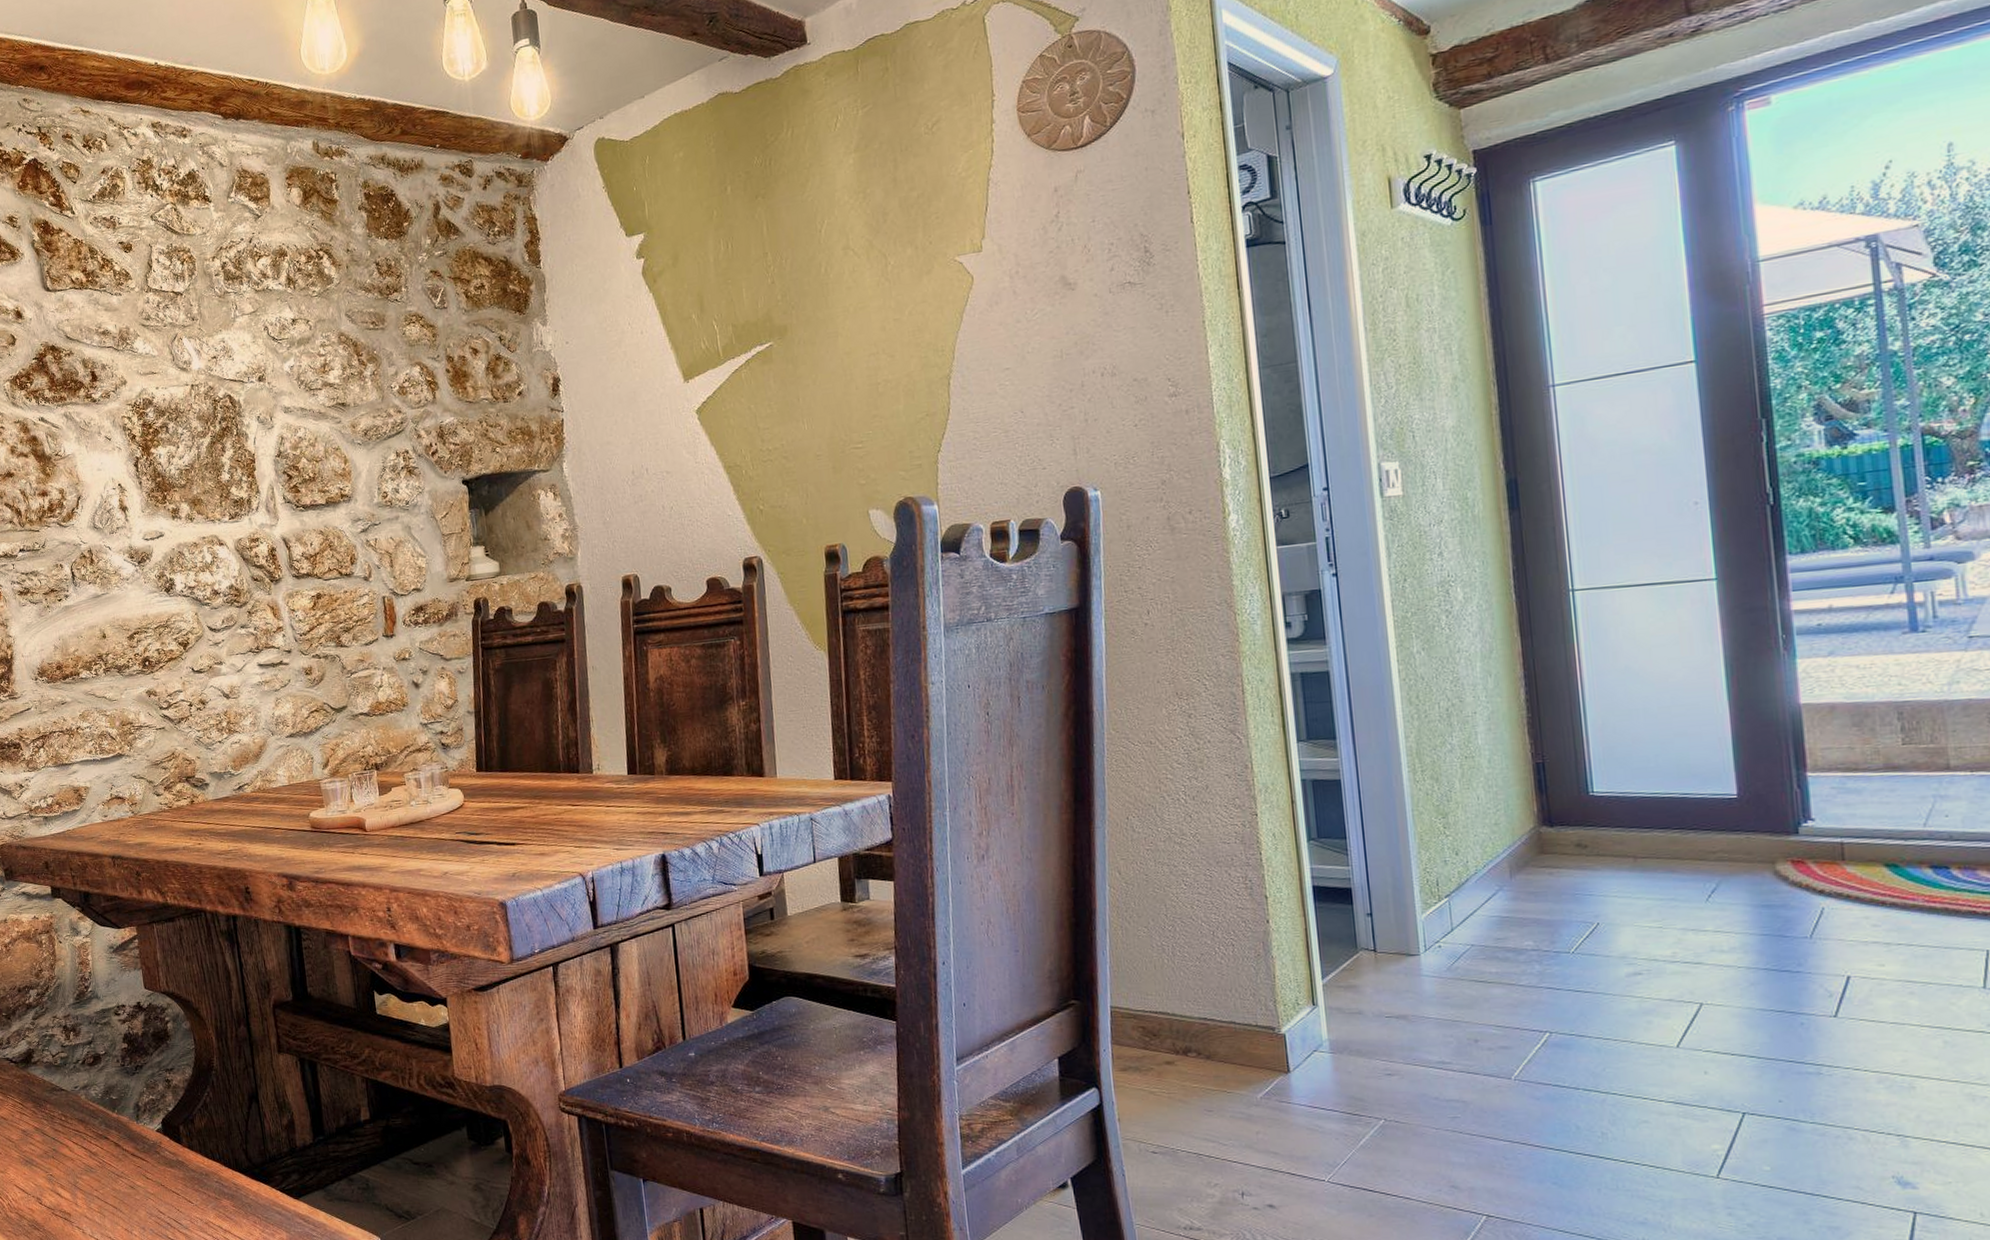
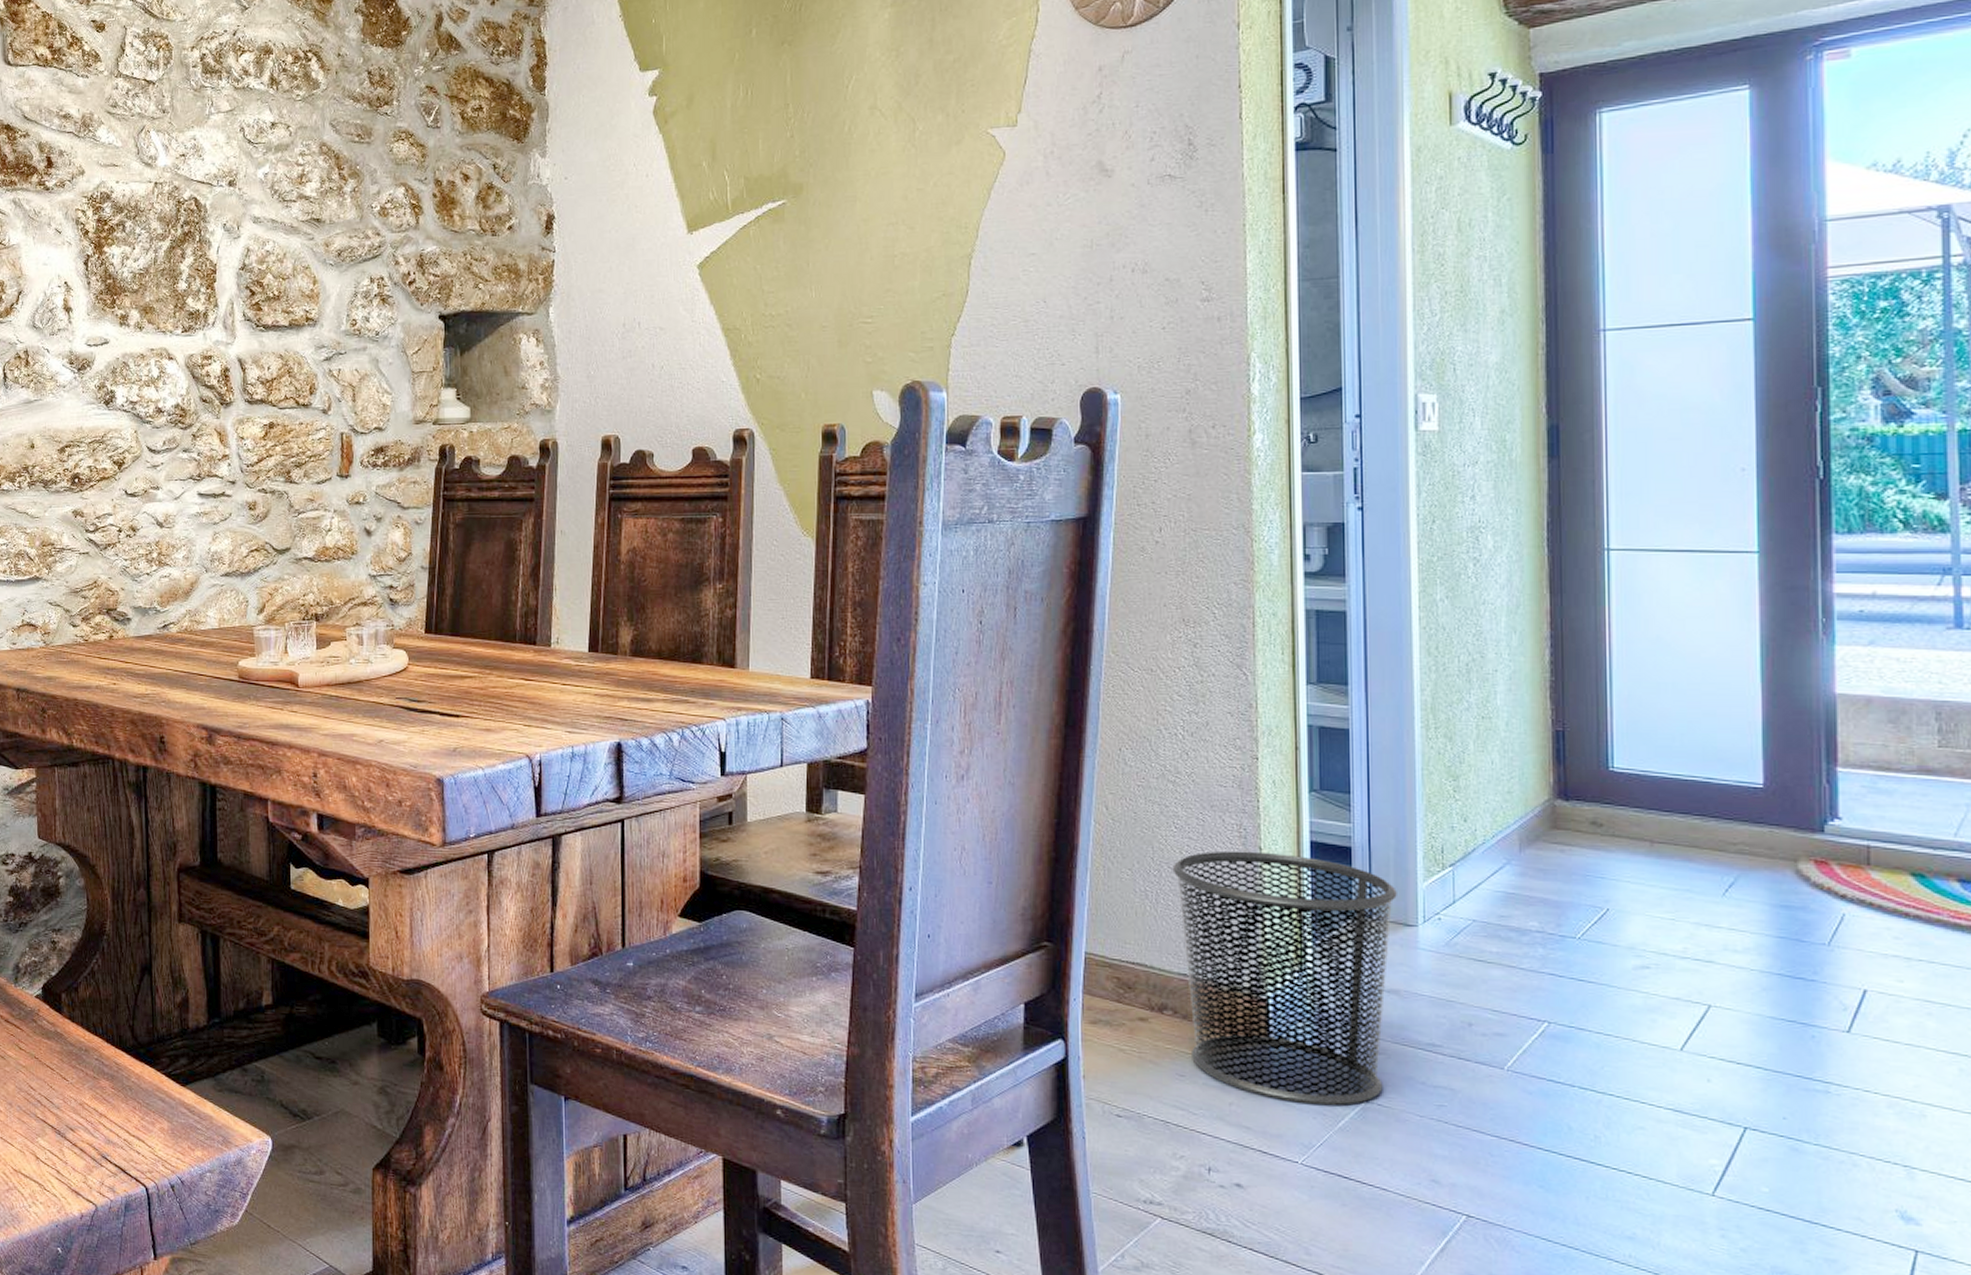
waste bin: none [1185,900,1399,1127] -> present [1172,851,1397,1106]

